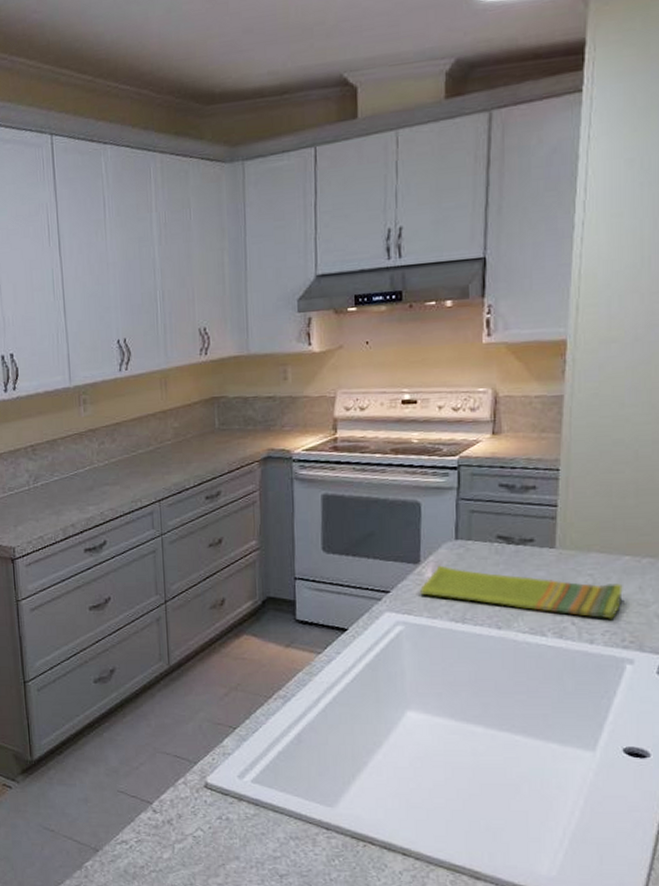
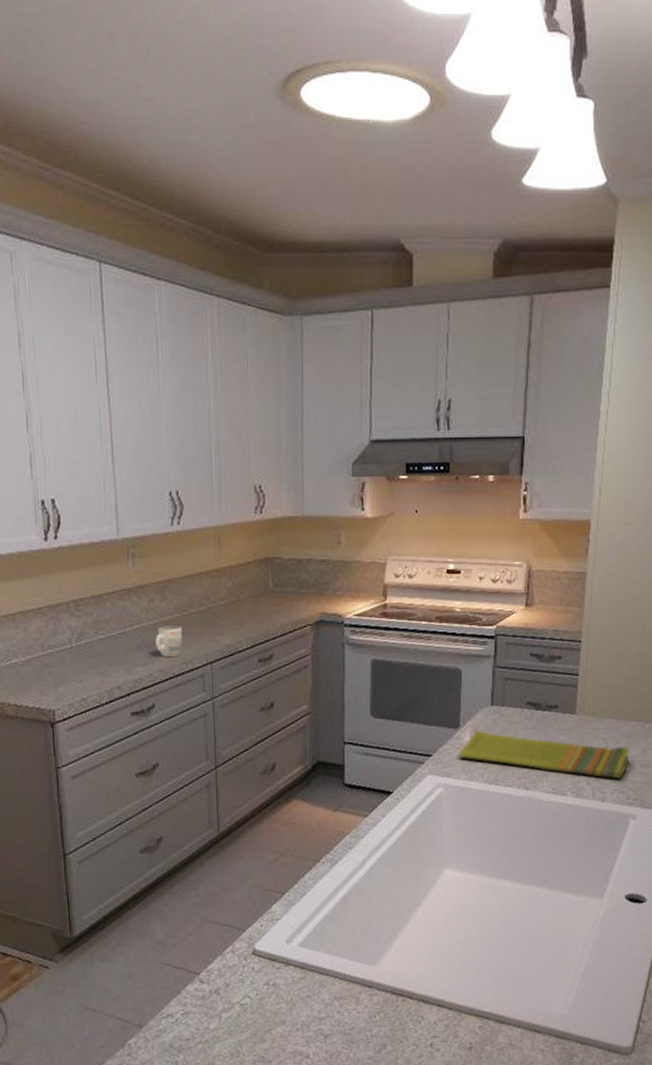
mug: none [106,466,132,497] -> present [155,626,183,658]

